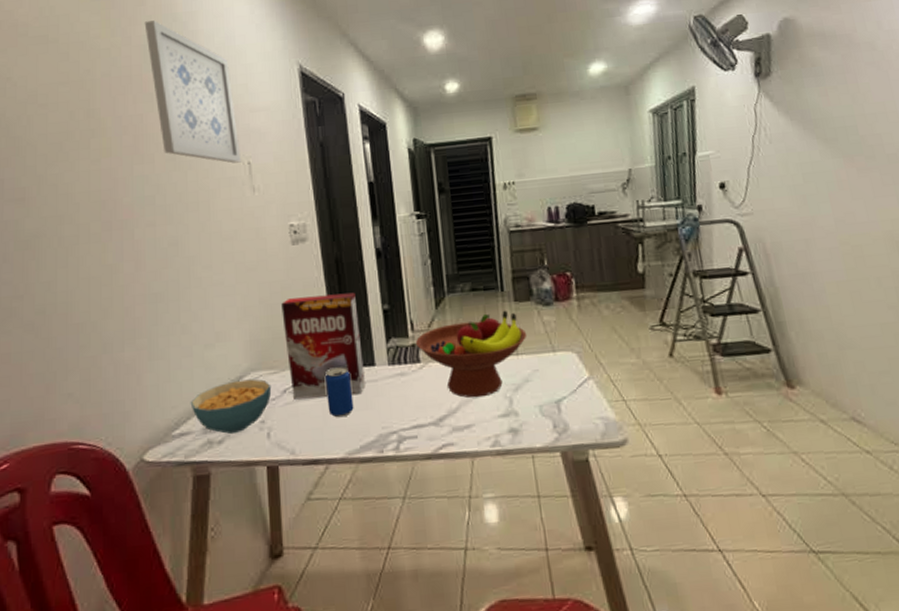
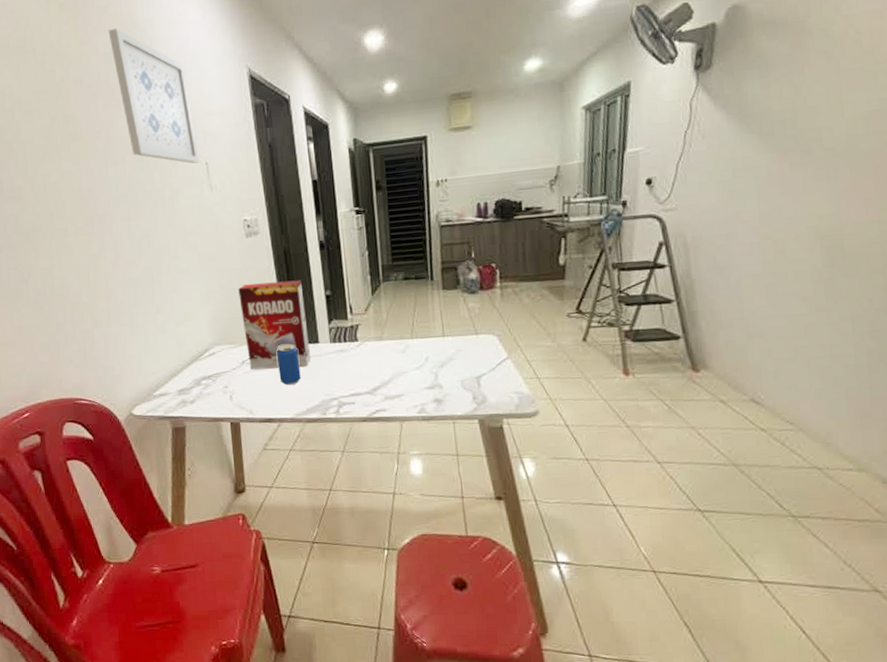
cereal bowl: present [190,379,272,434] -> none [166,351,233,396]
fruit bowl: present [416,310,528,398] -> none [354,297,453,373]

